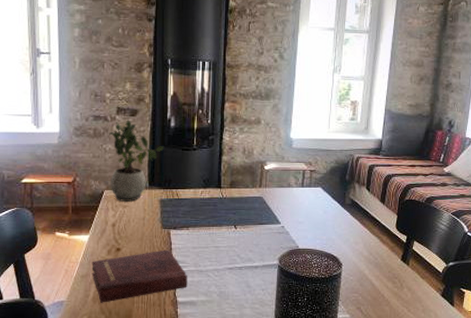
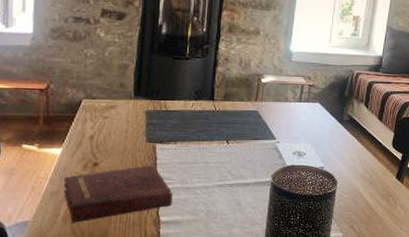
potted plant: present [109,120,164,202] -> none [90,23,153,112]
notepad: none [280,226,329,254] -> present [274,142,325,172]

